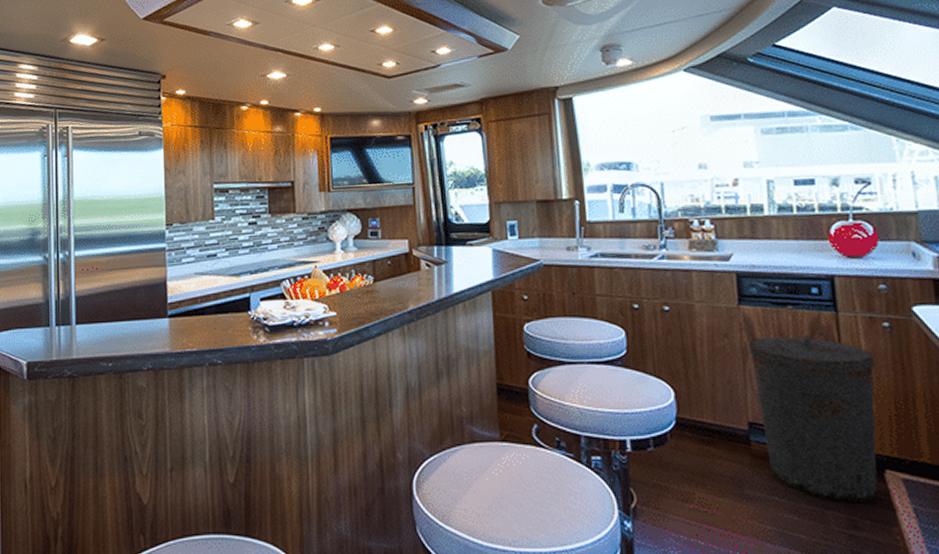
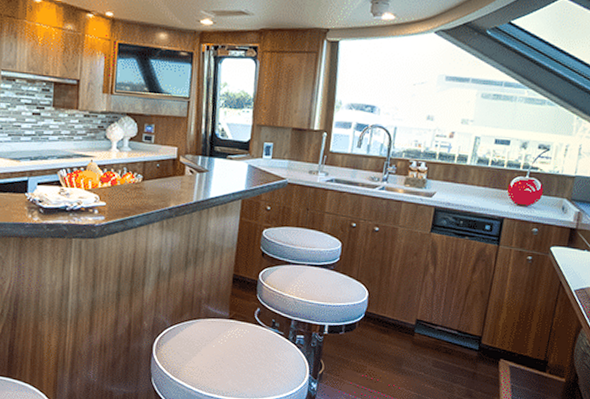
trash can: present [748,335,878,504] -> none [423,258,515,380]

